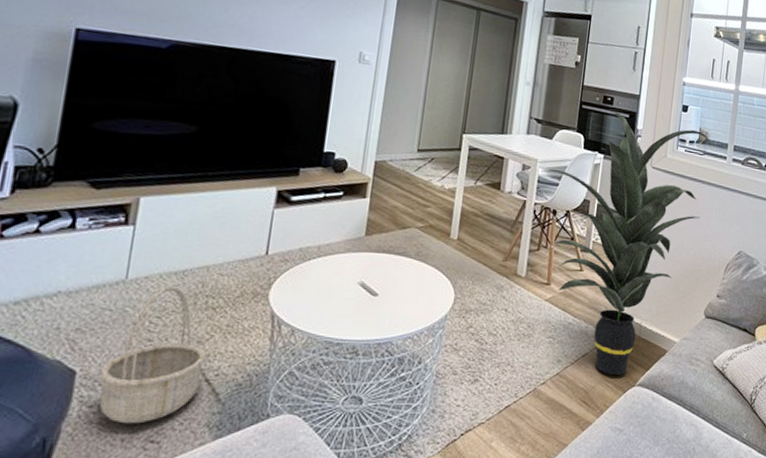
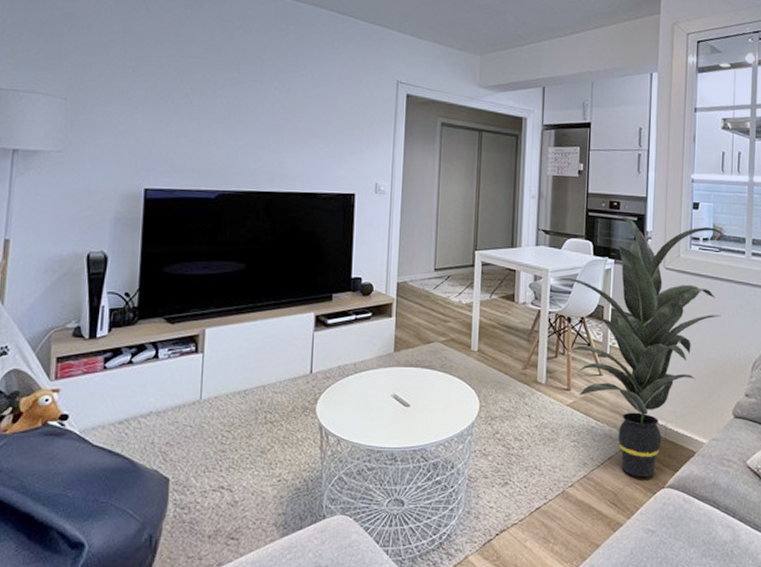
basket: present [99,286,207,424] -> none [187,404,269,523]

